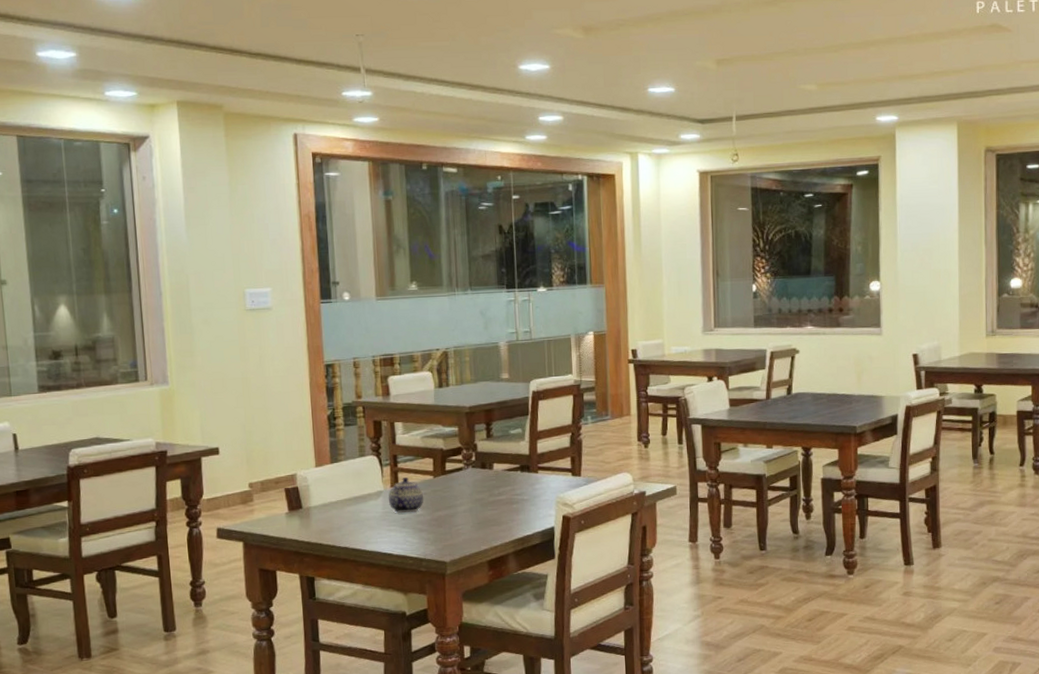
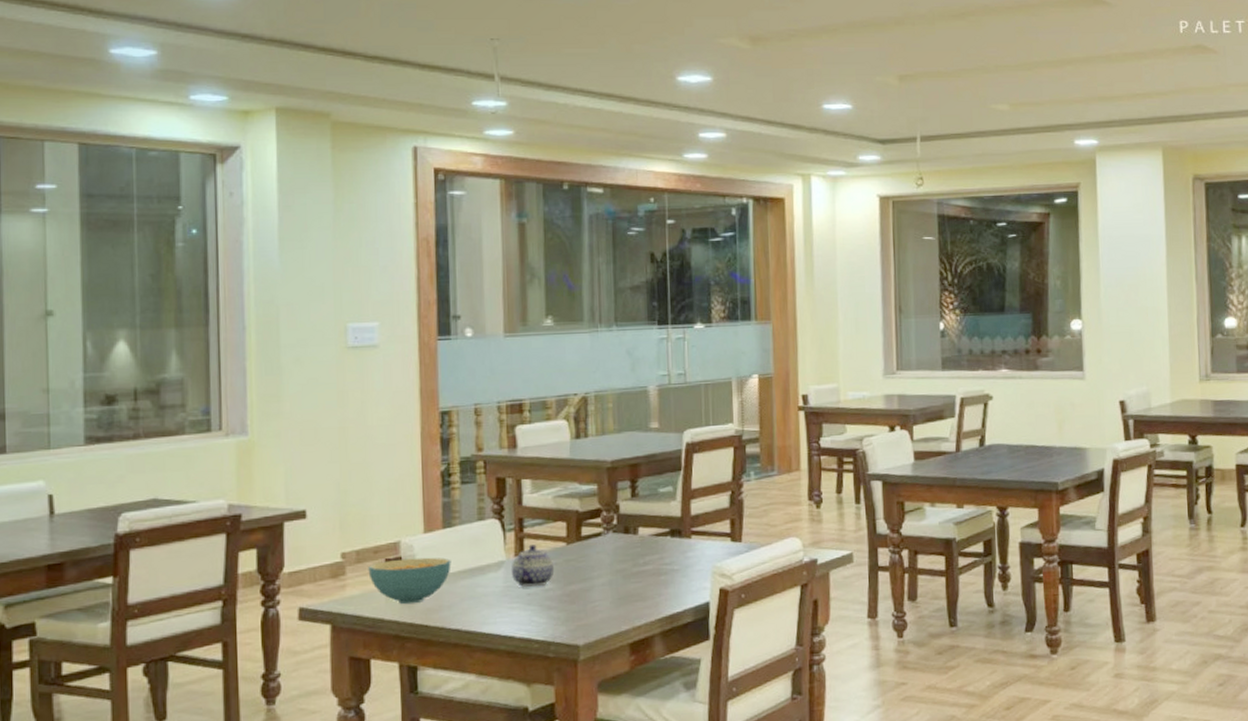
cereal bowl: none [271,487,339,526] -> present [368,557,451,604]

